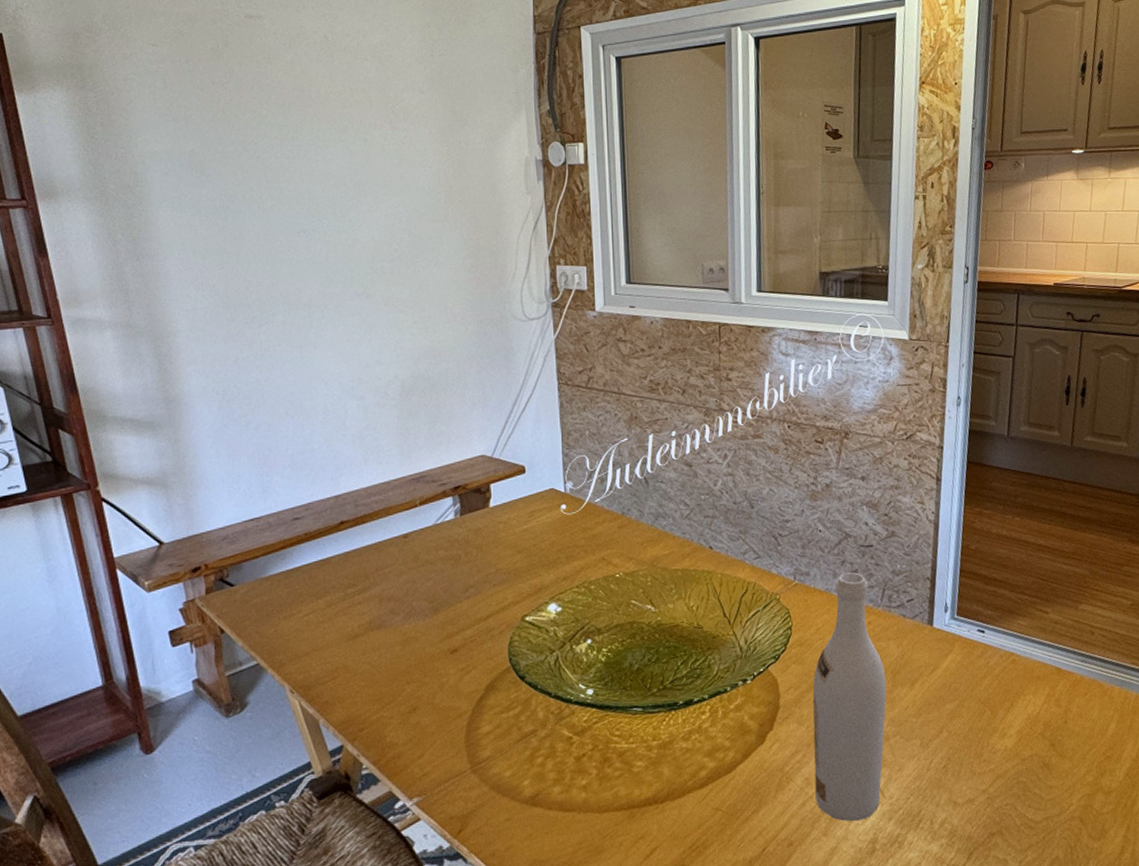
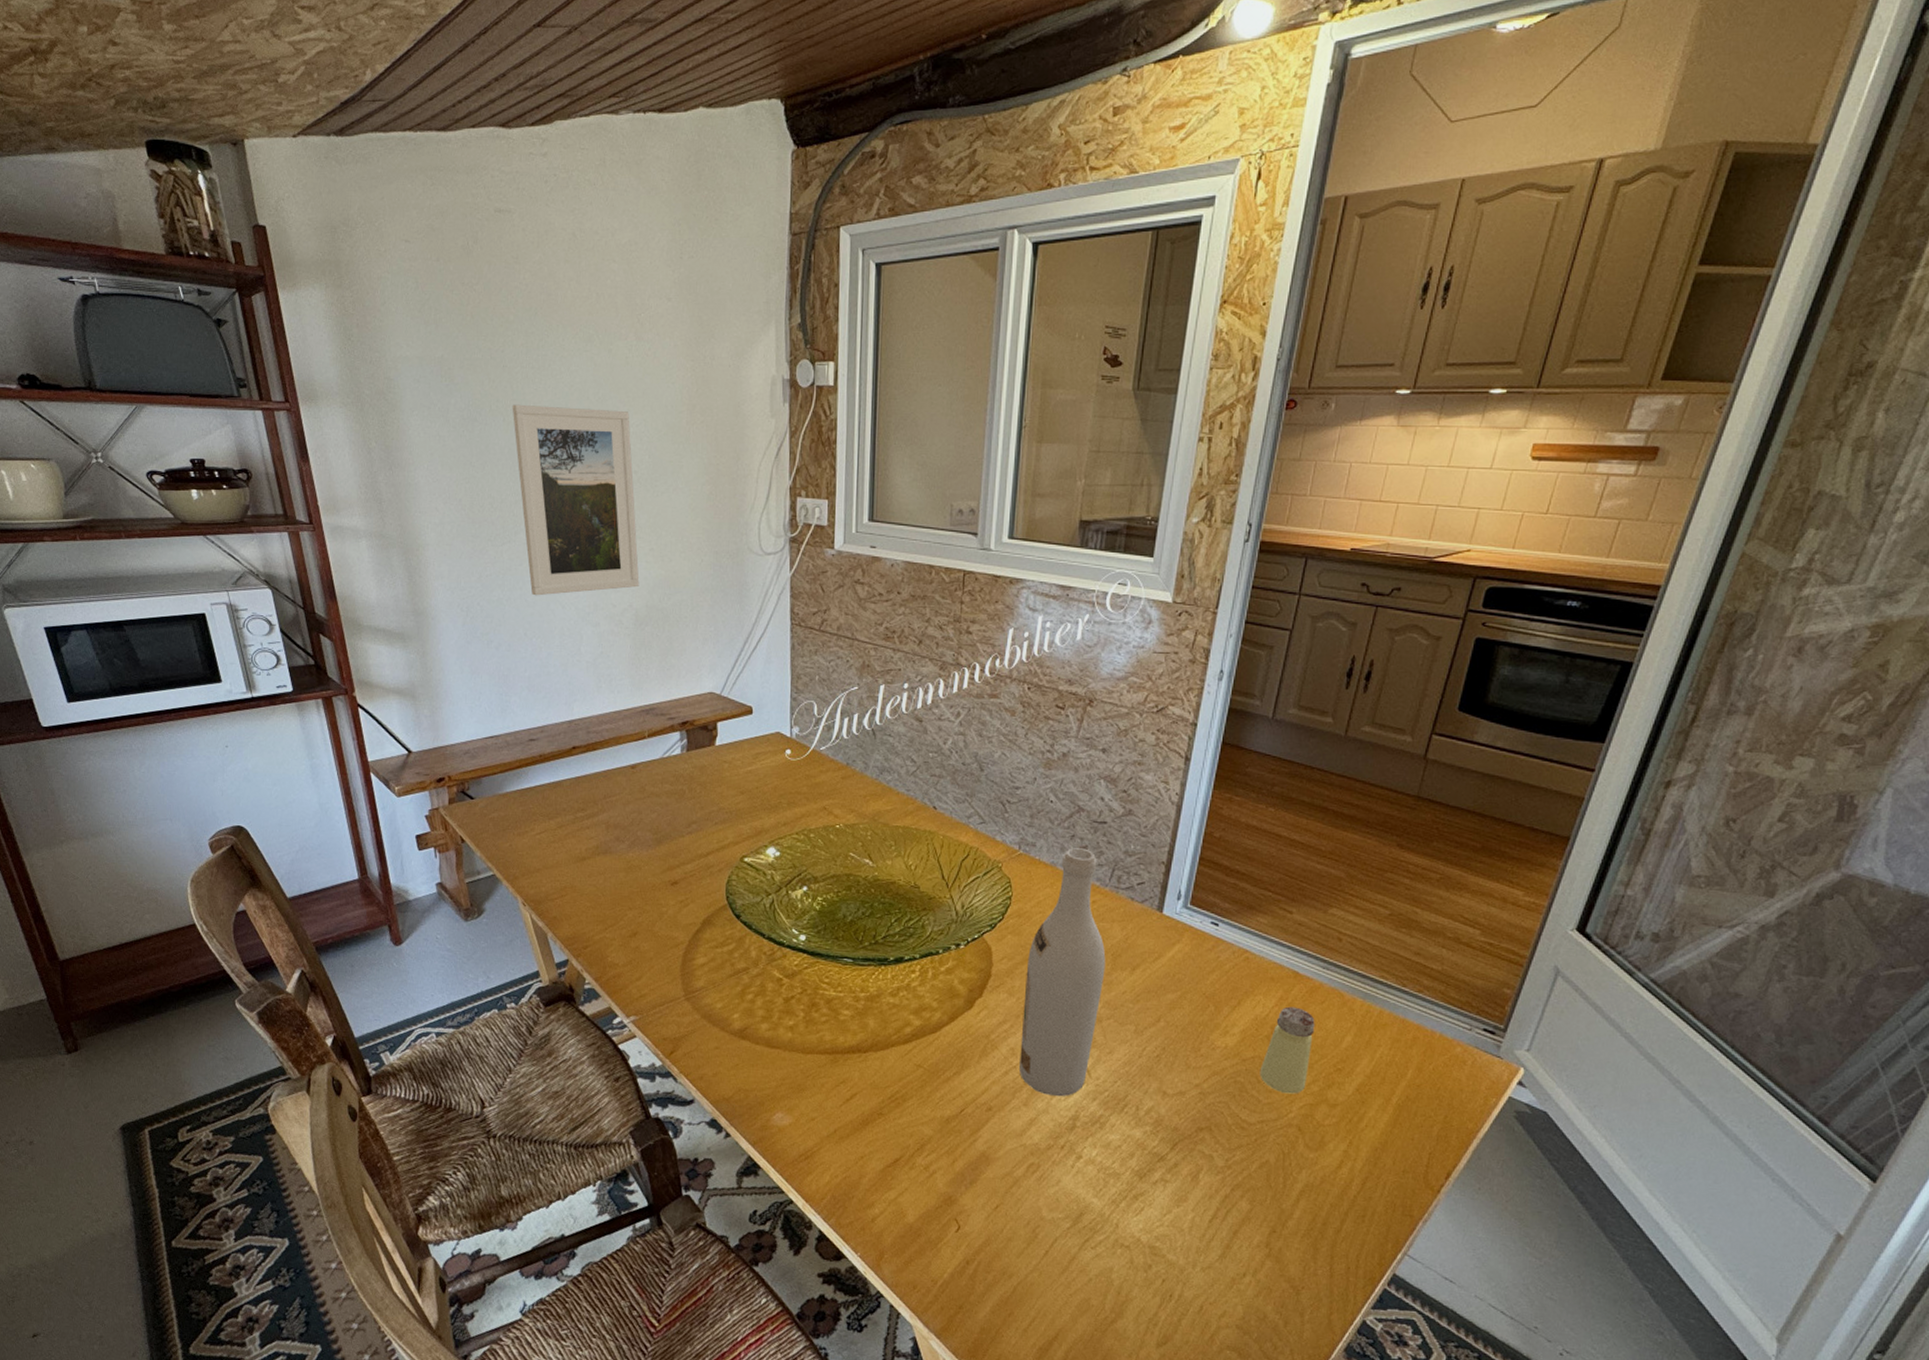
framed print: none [267,192,404,374] -> present [512,404,640,596]
saltshaker: none [1038,701,1082,788] -> present [1259,1006,1315,1094]

